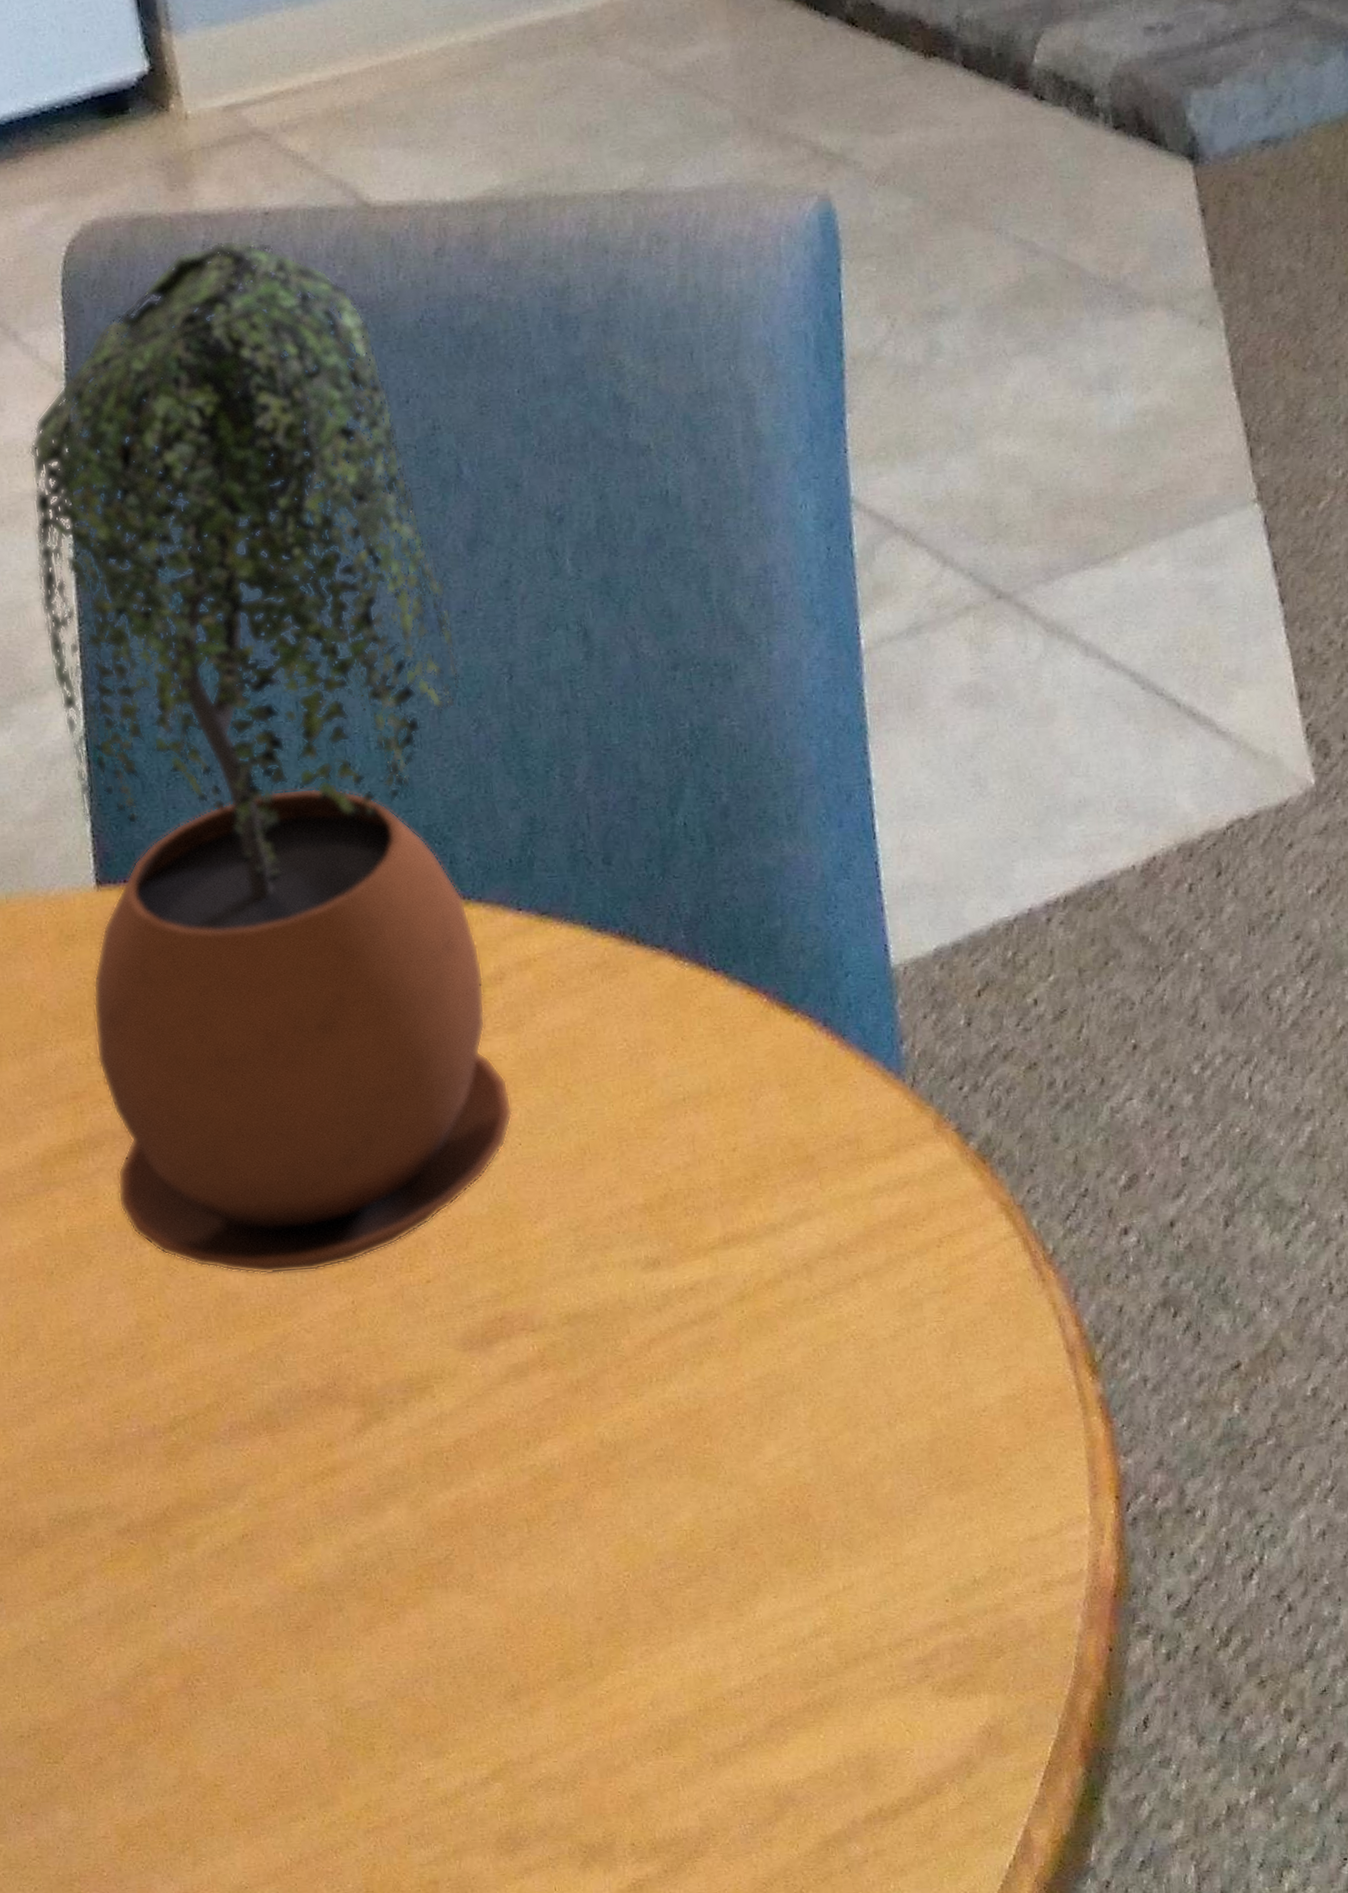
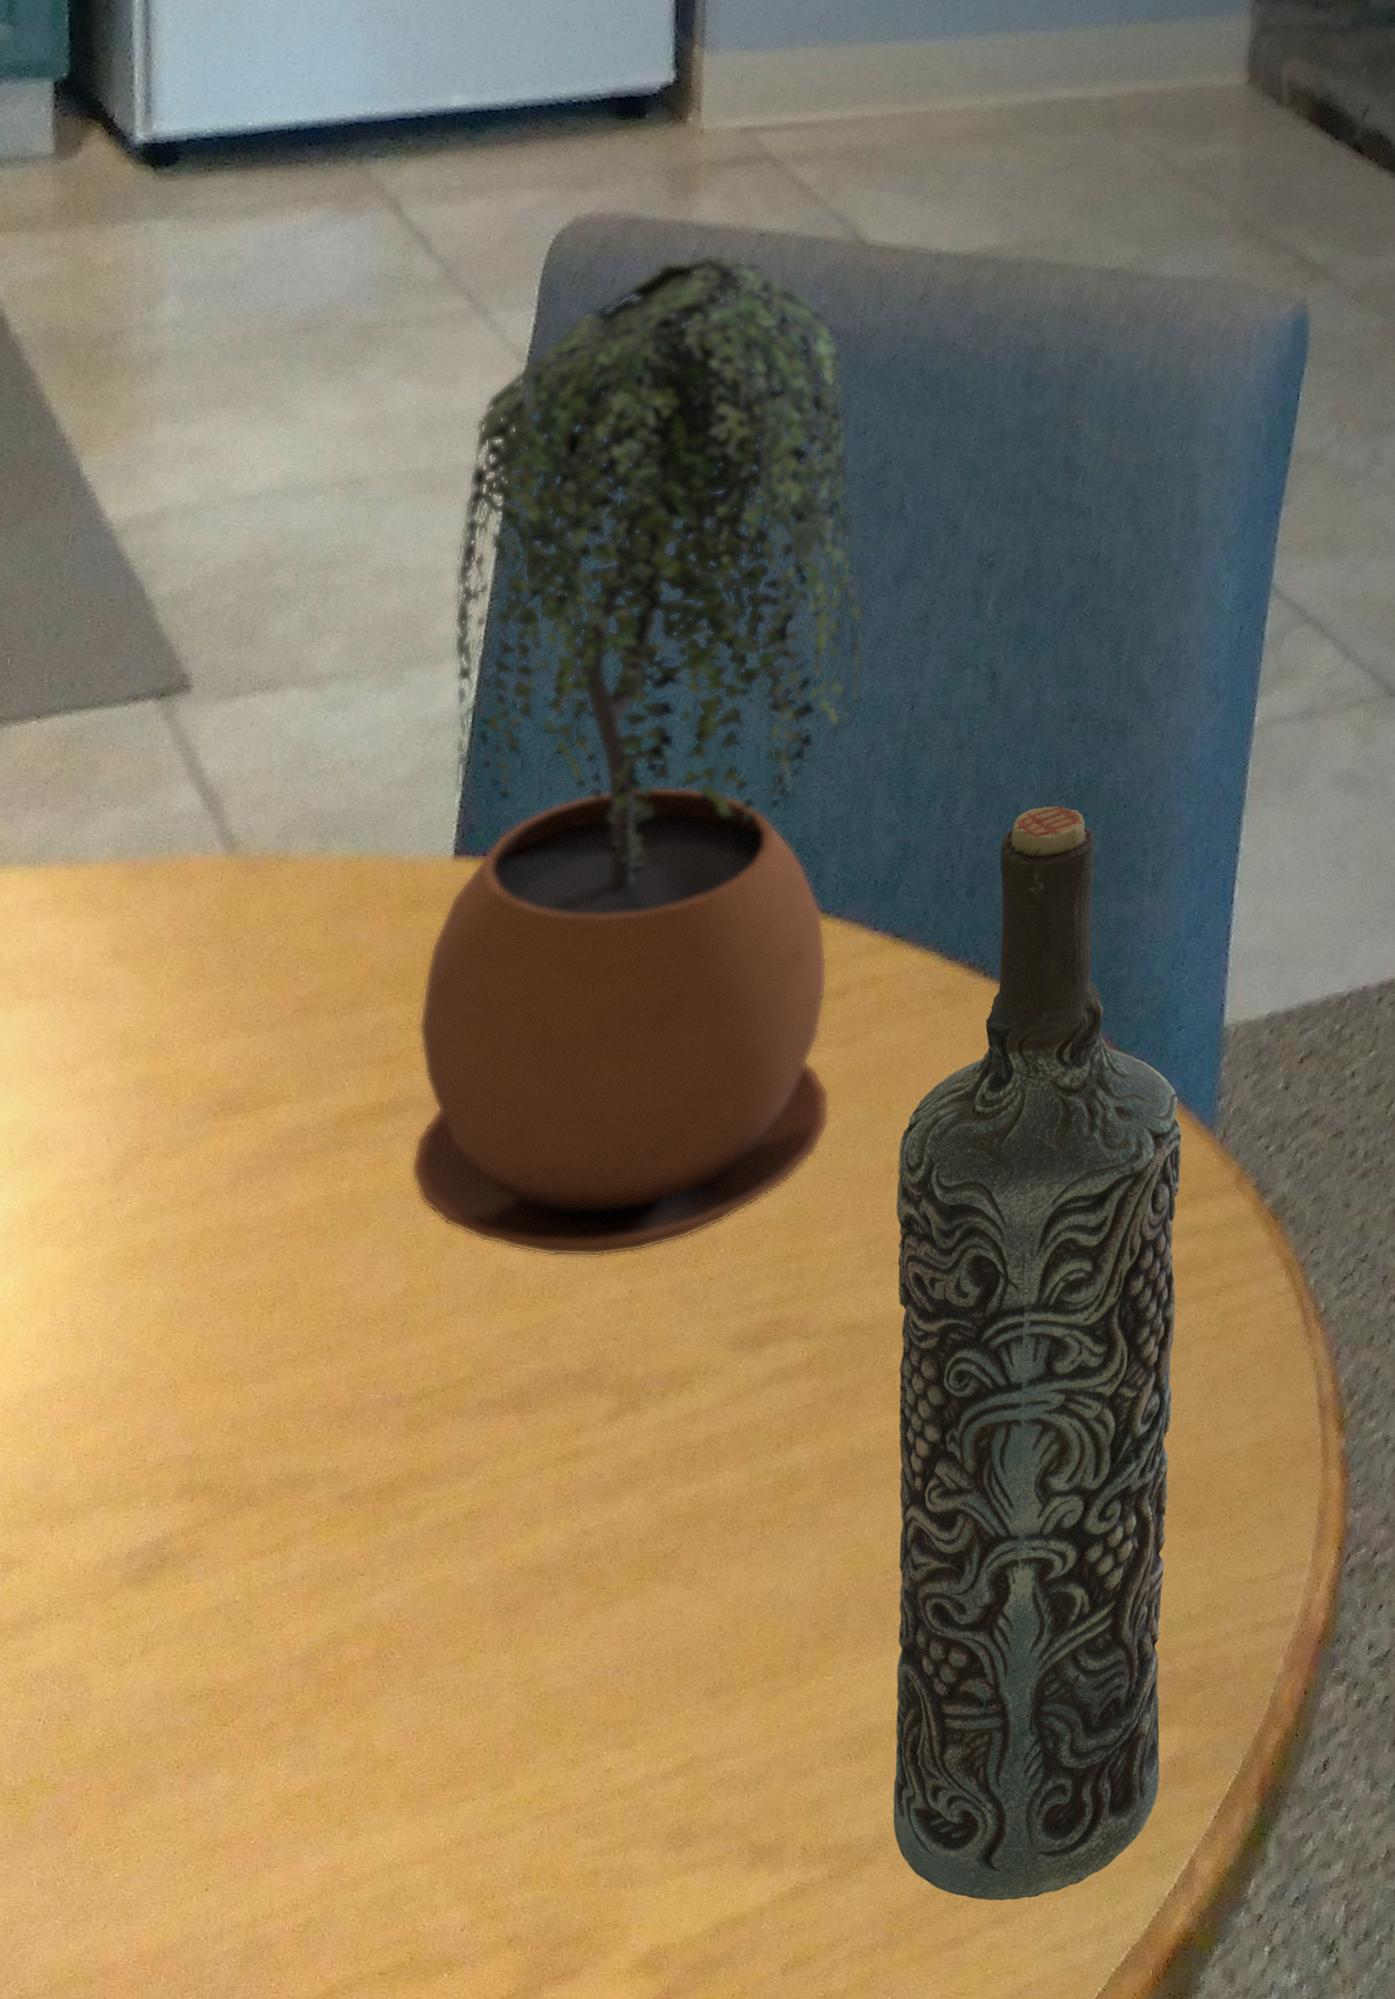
bottle: none [586,759,978,1885] -> present [892,805,1183,1900]

